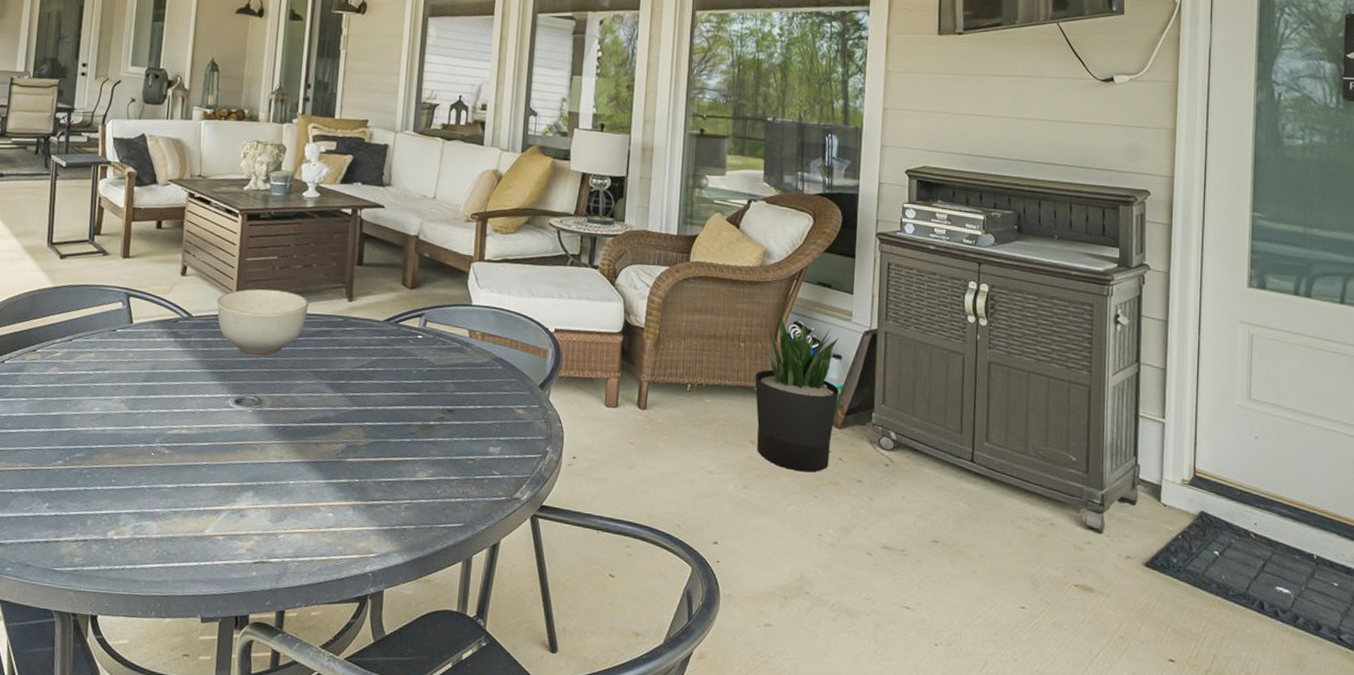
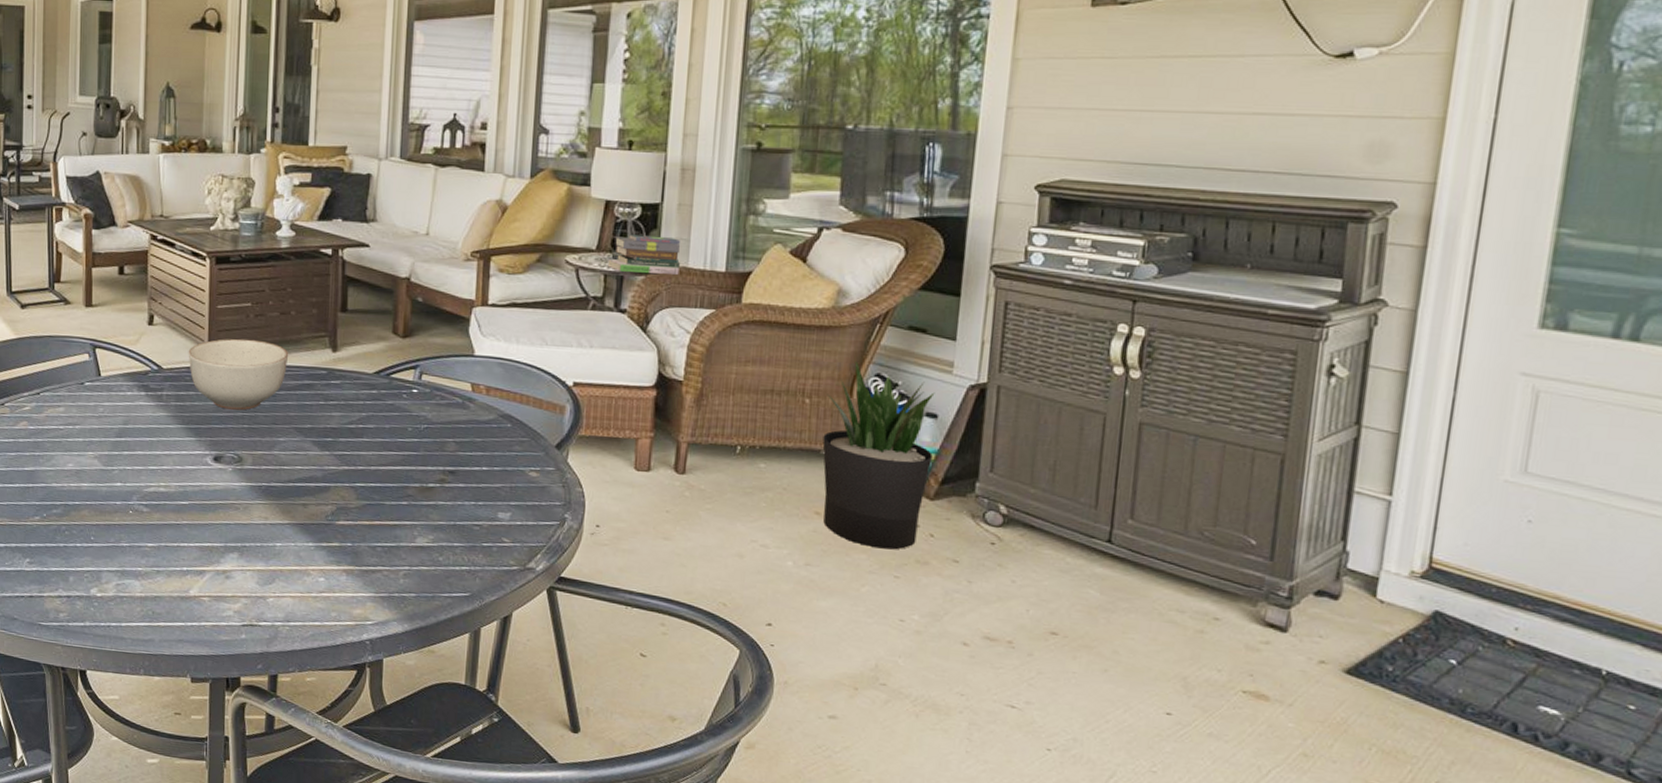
books: none [583,202,642,238] -> present [607,234,681,276]

